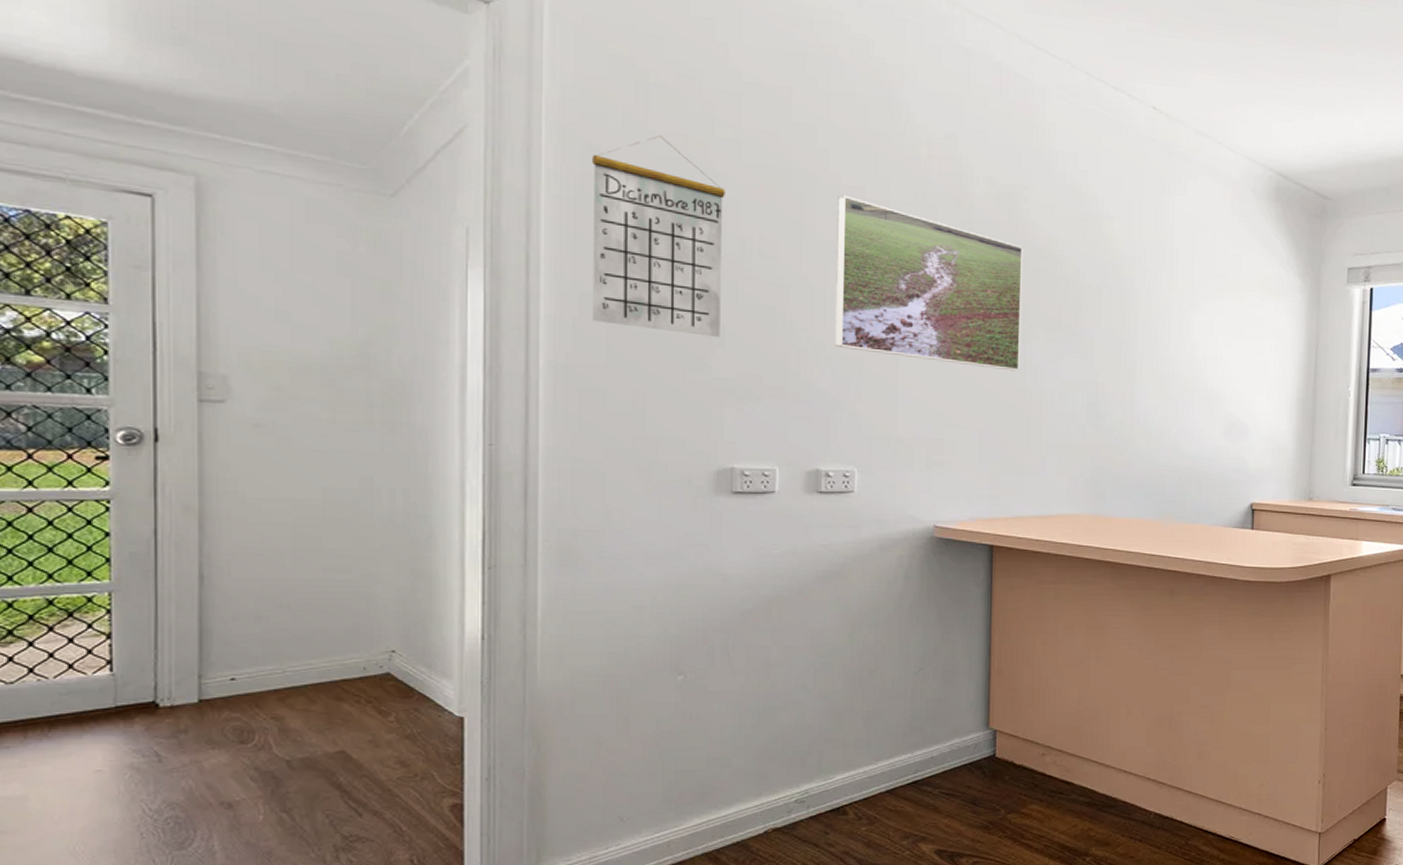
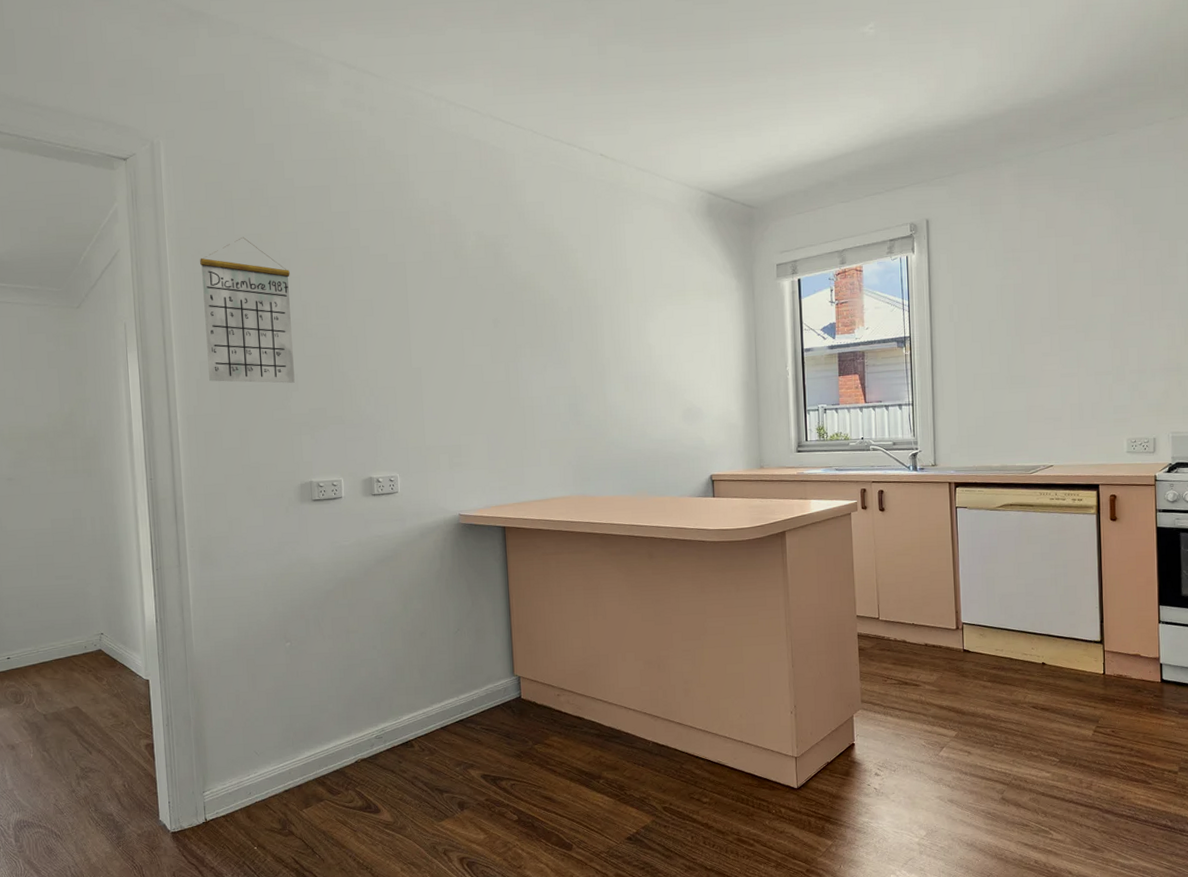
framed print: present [835,195,1023,372] -> none [368,262,513,385]

